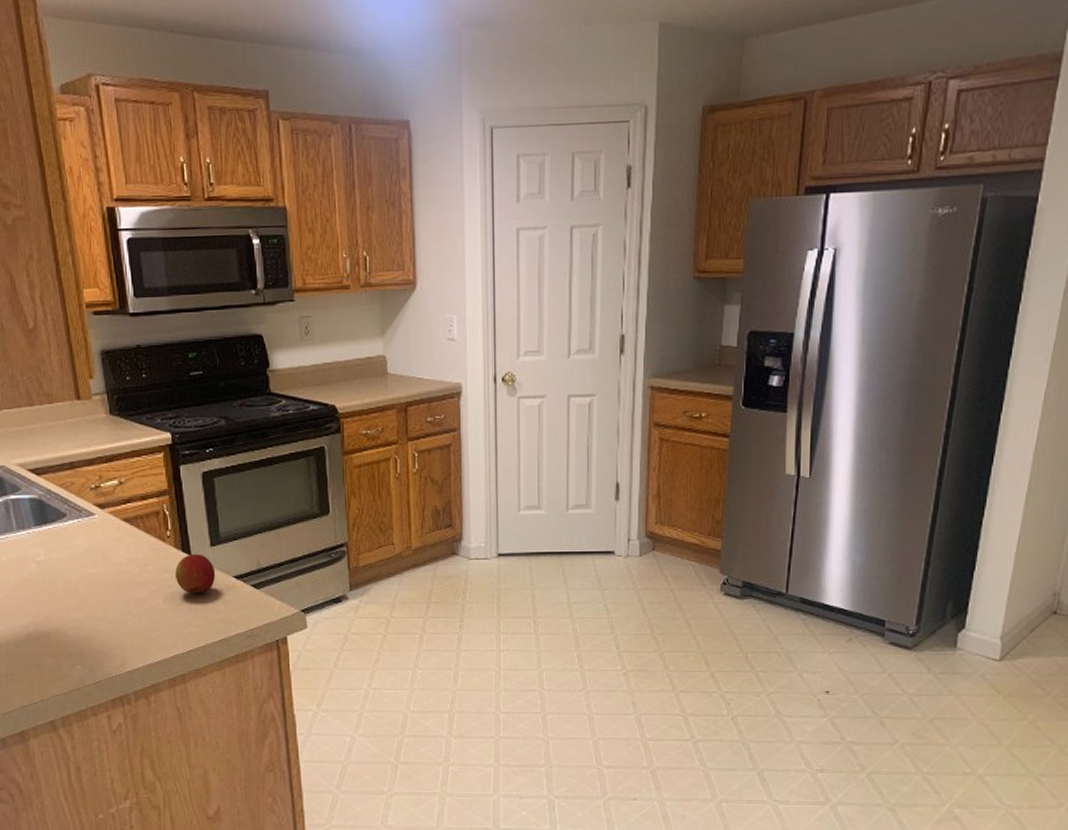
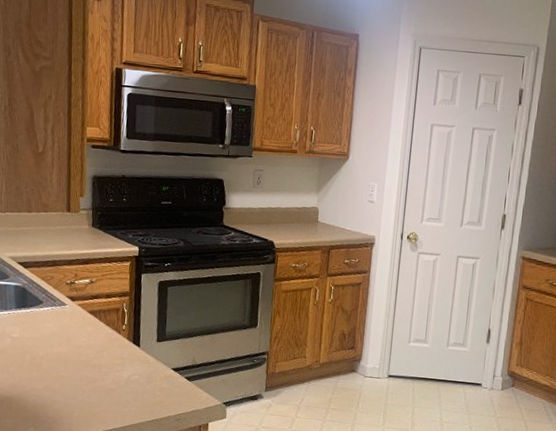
apple: present [175,553,216,594] -> none [124,346,158,380]

